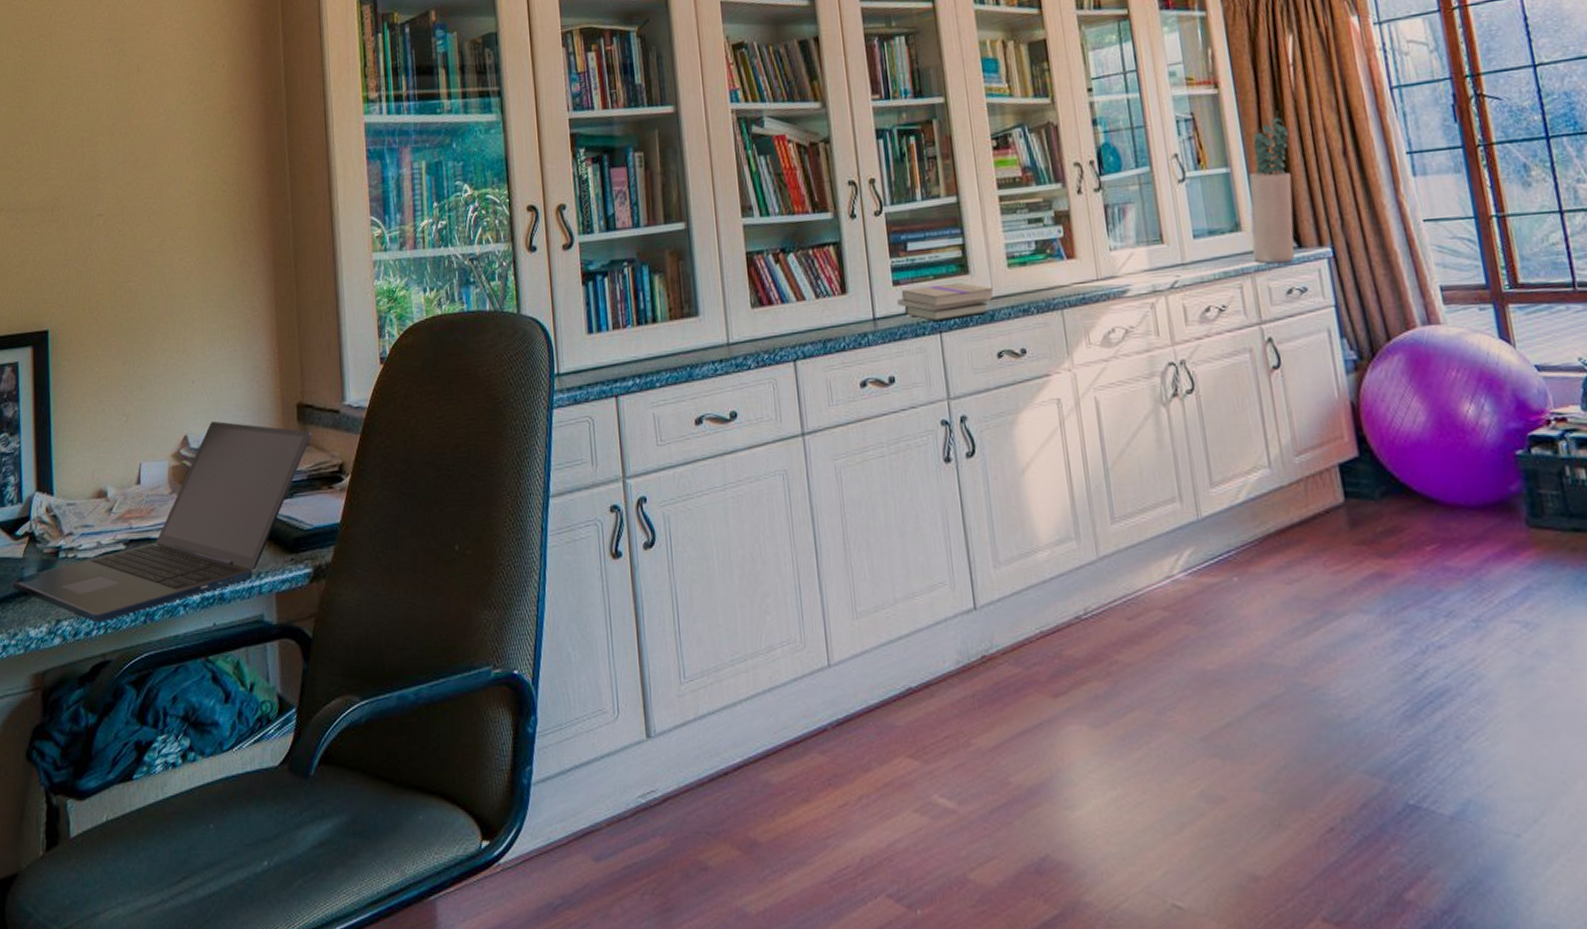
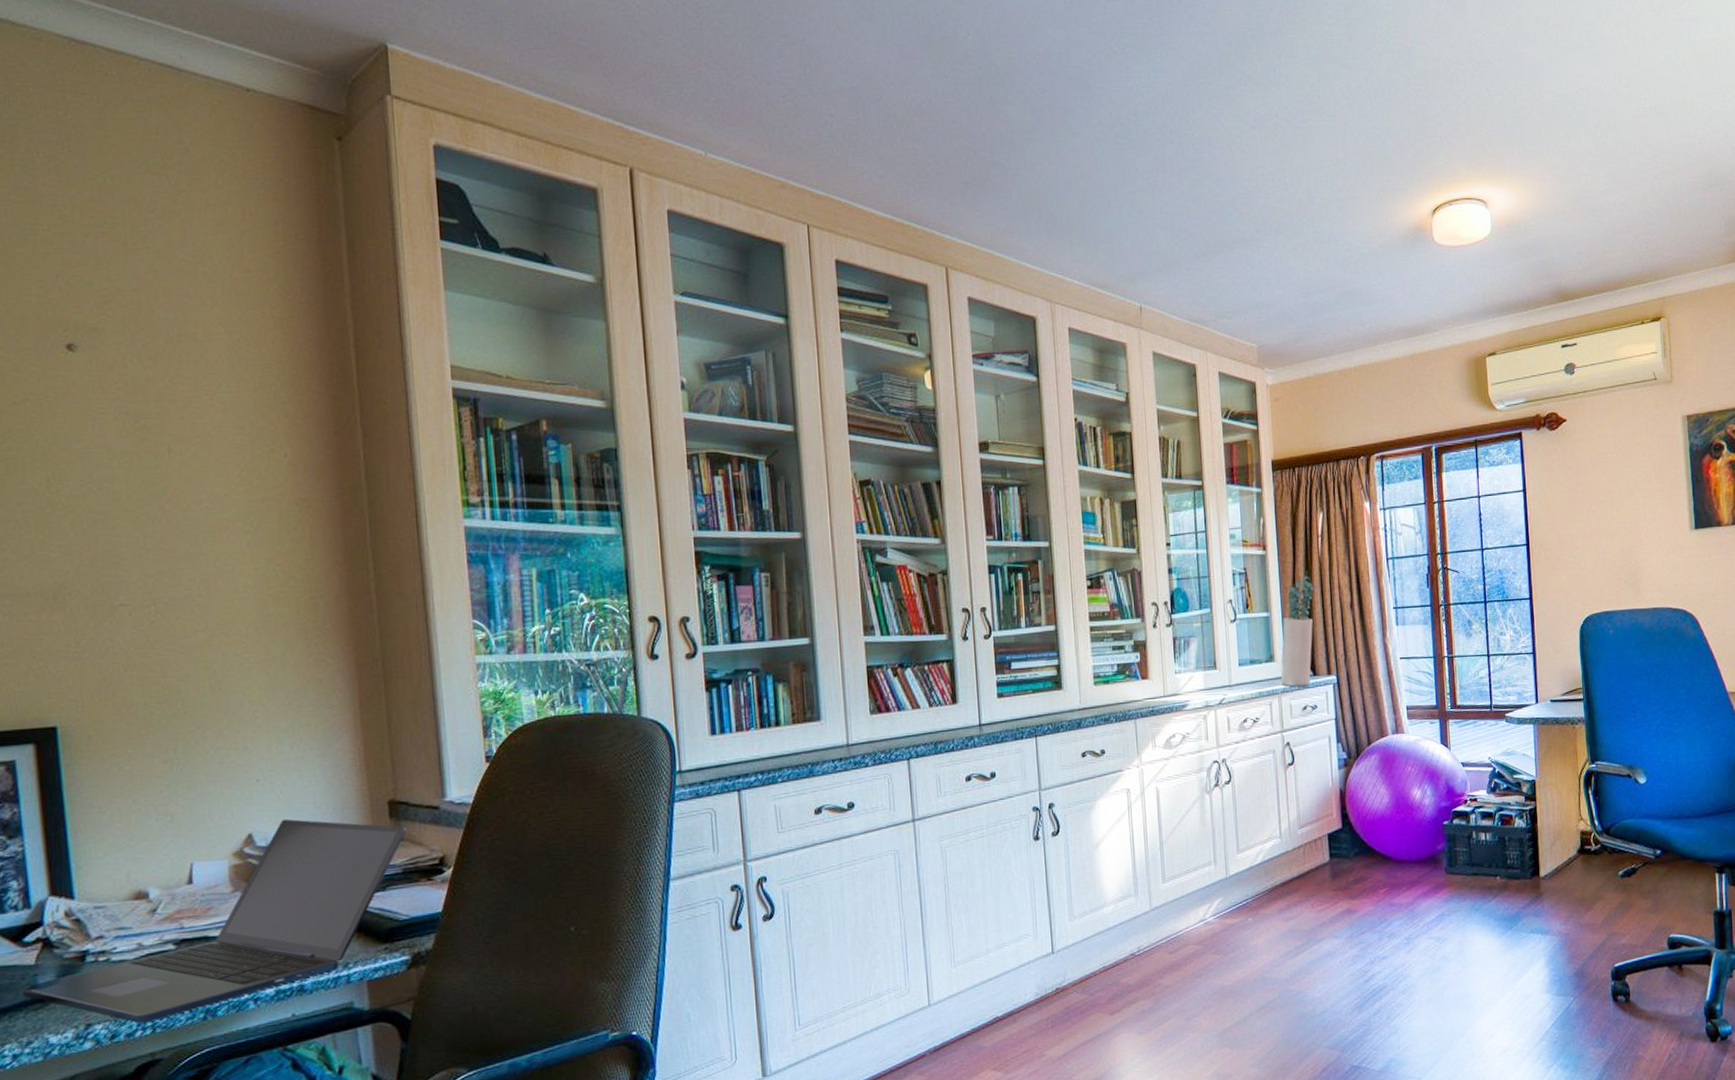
books: present [897,282,994,322] -> none [1001,696,1081,728]

